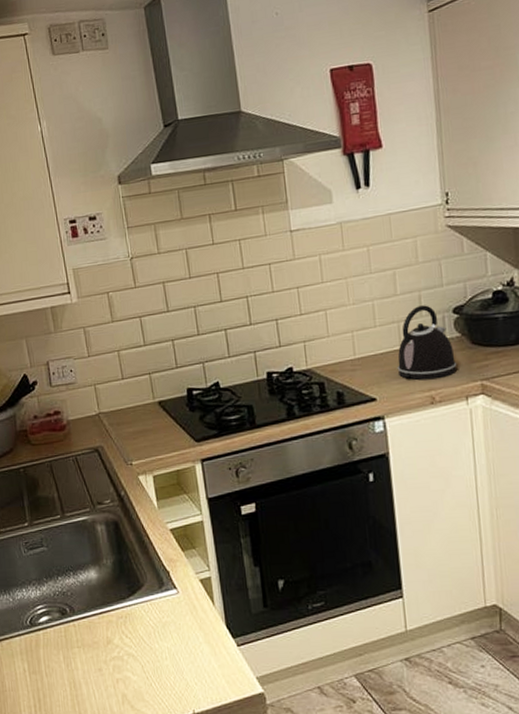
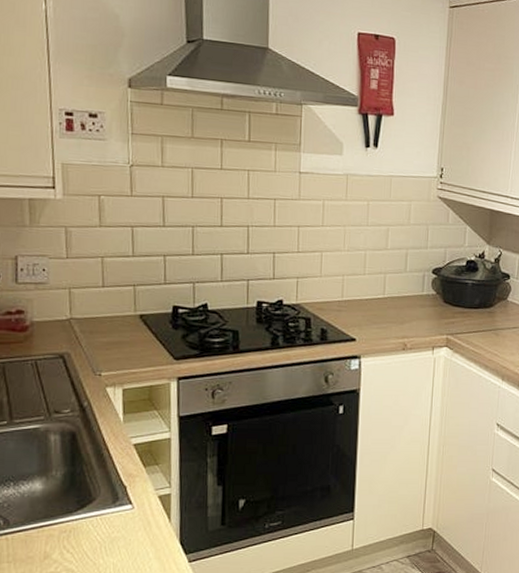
kettle: present [397,305,457,380] -> none [378,262,430,329]

